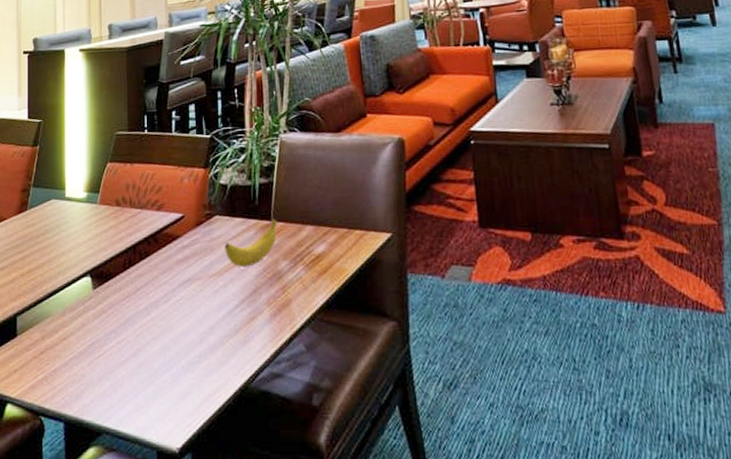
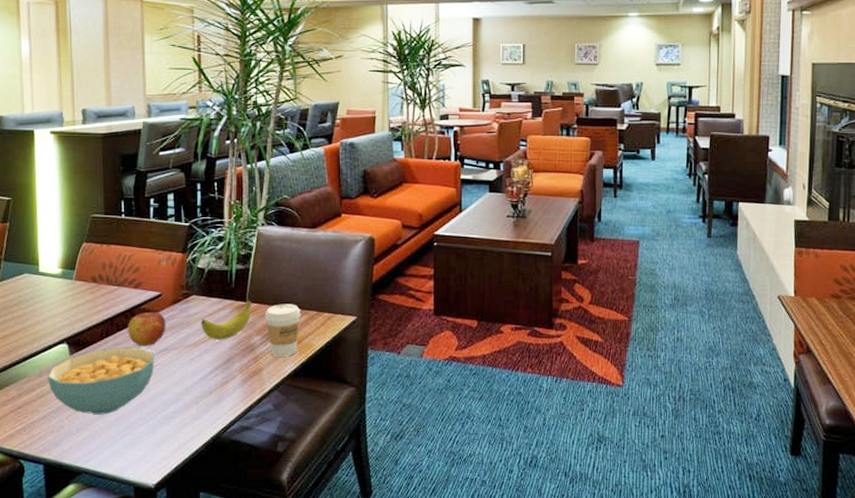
cereal bowl: none [71,279,178,360] -> present [48,347,155,415]
apple: none [150,236,189,278] -> present [127,312,166,347]
coffee cup: none [291,221,330,285] -> present [265,304,301,357]

